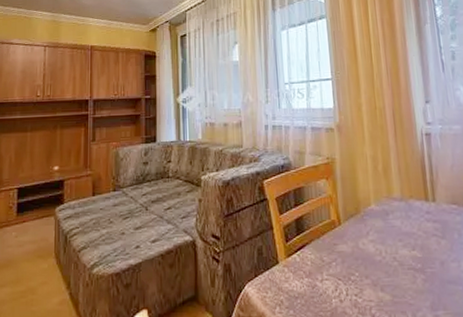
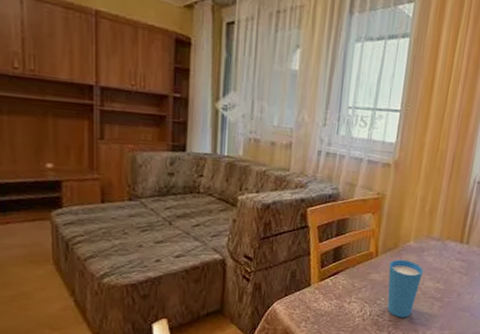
cup: none [354,225,394,297] -> present [387,259,423,318]

